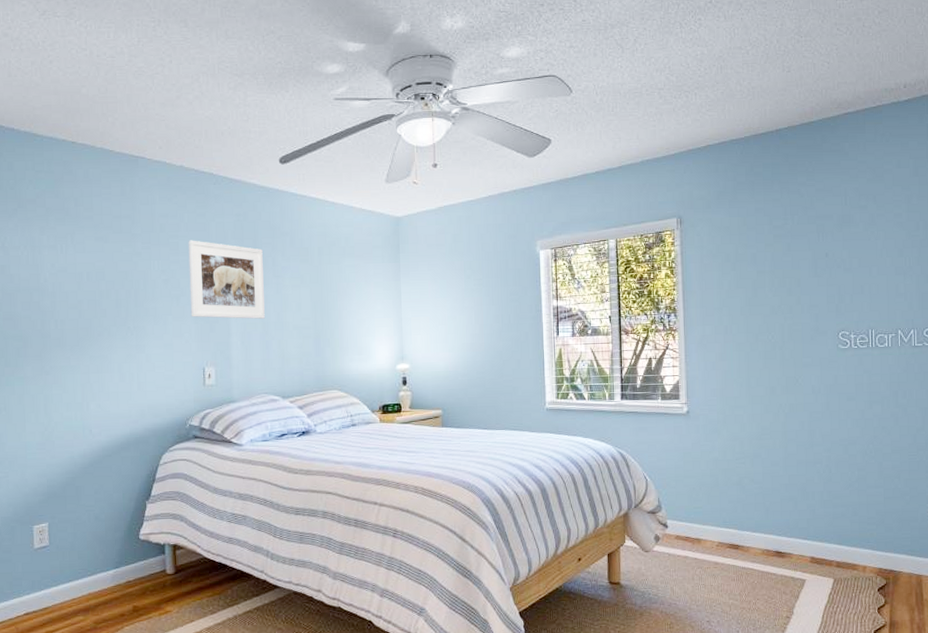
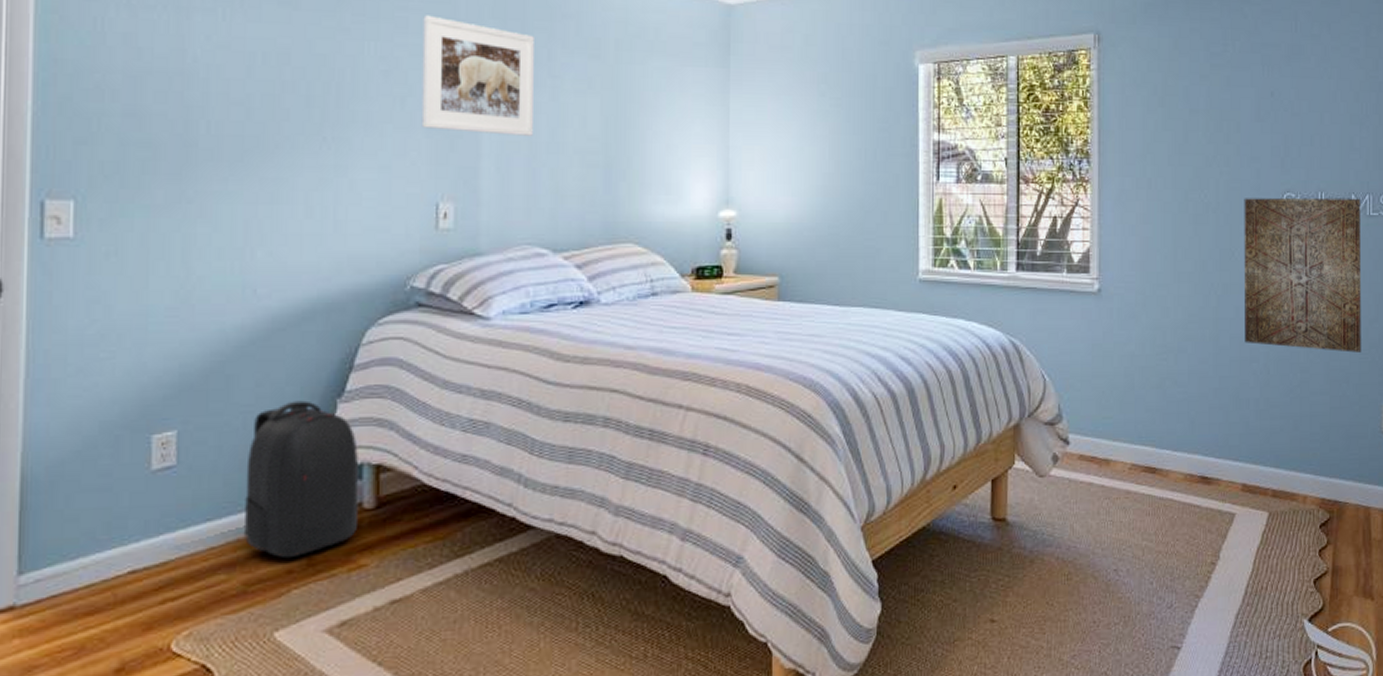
backpack: none [92,502,164,606] -> present [243,400,359,559]
wall art: none [805,333,910,455] -> present [1244,198,1362,353]

